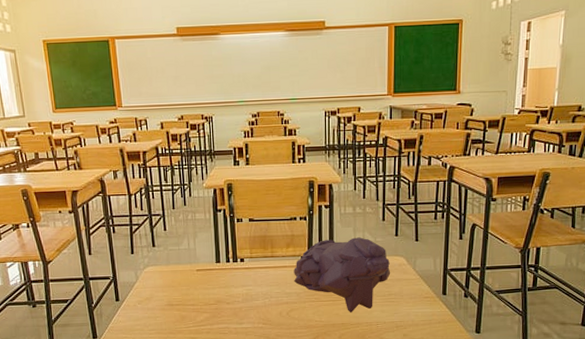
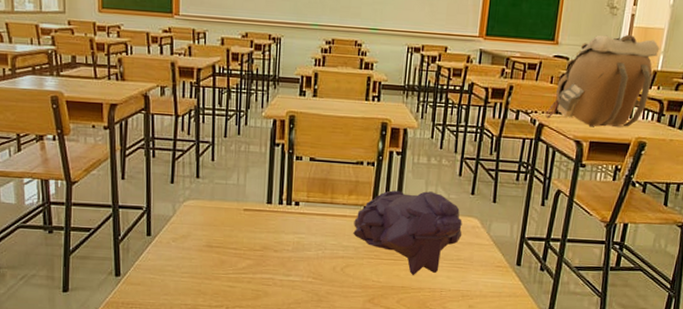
backpack: none [456,76,554,163] -> present [546,34,660,127]

